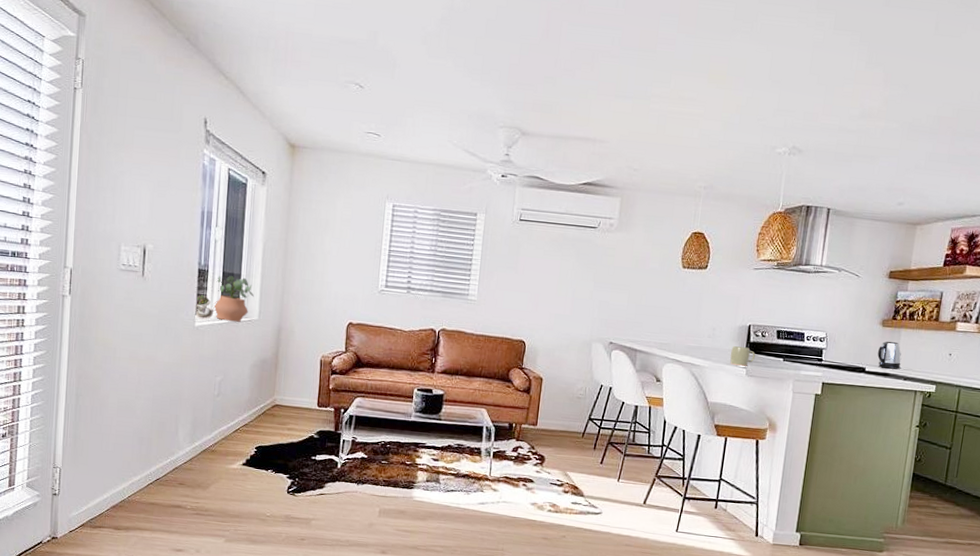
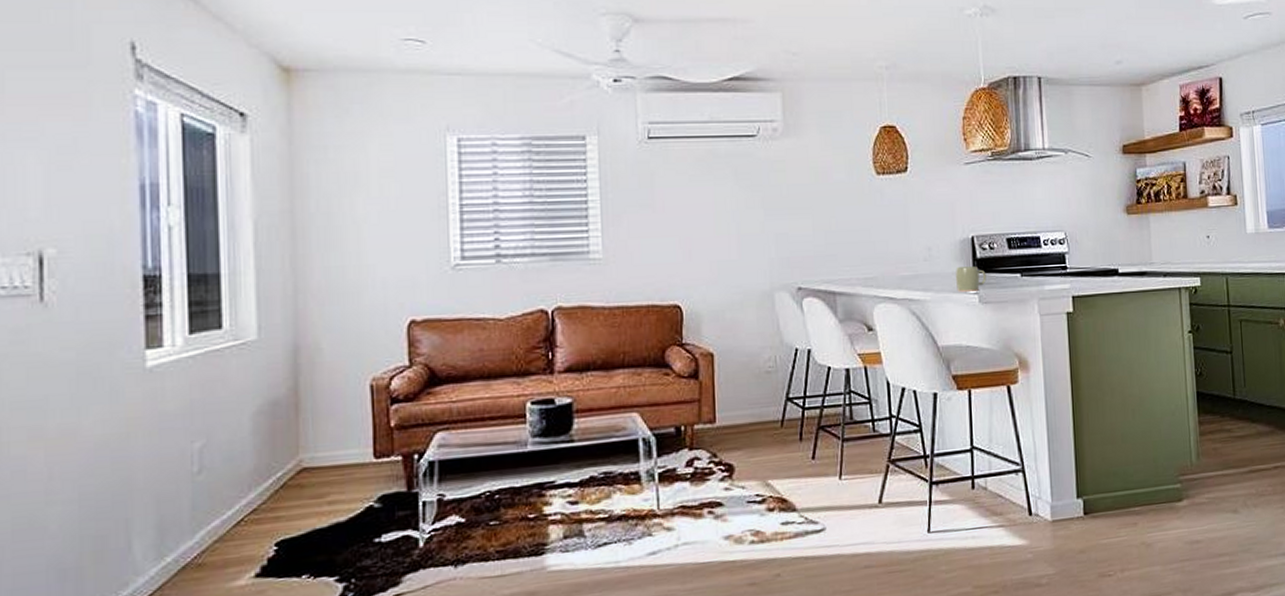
succulent plant: present [195,295,214,322] -> none [142,316,179,359]
potted plant: present [212,275,254,323] -> none [174,277,246,351]
kettle: present [877,341,901,370] -> none [1128,231,1157,266]

